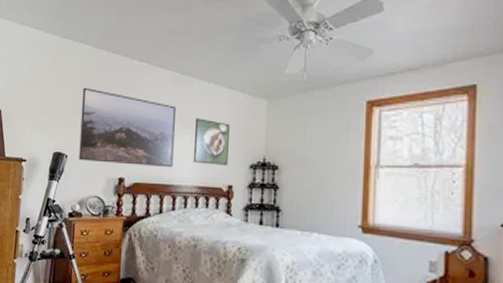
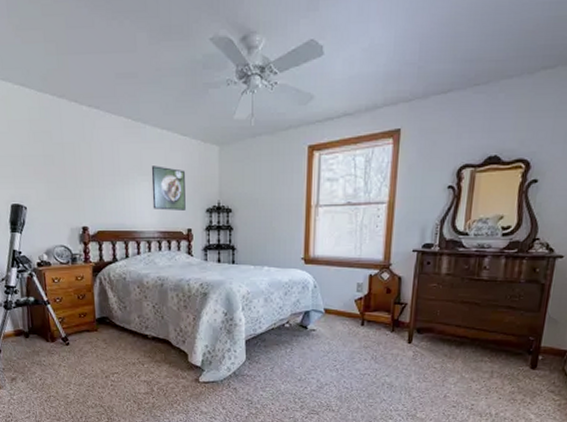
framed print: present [79,87,176,168] -> none [32,135,134,215]

